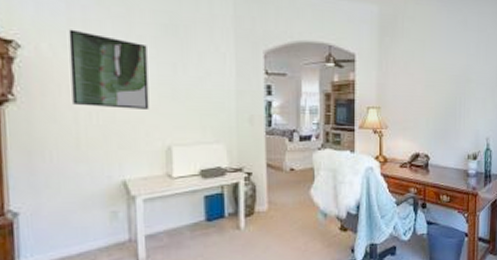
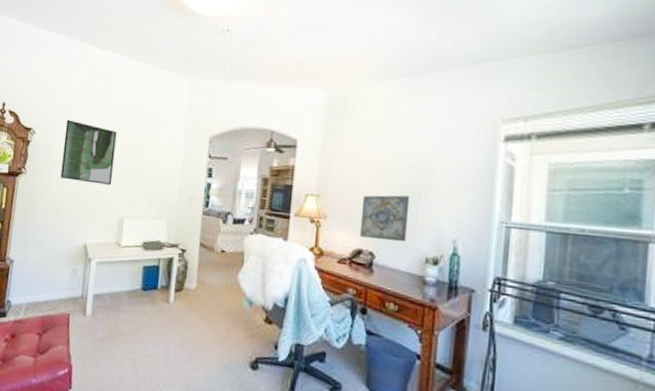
wall art: none [416,103,454,144] -> present [359,195,410,242]

